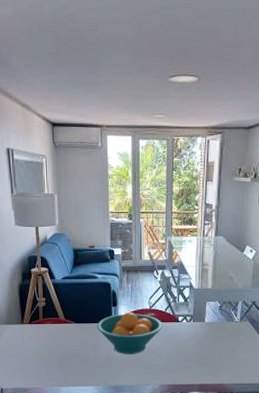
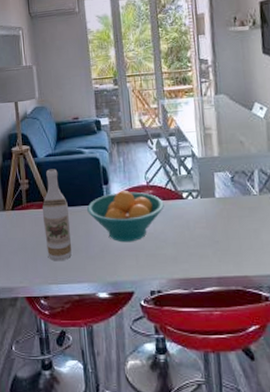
wine bottle: none [56,290,82,367] -> present [42,169,72,260]

